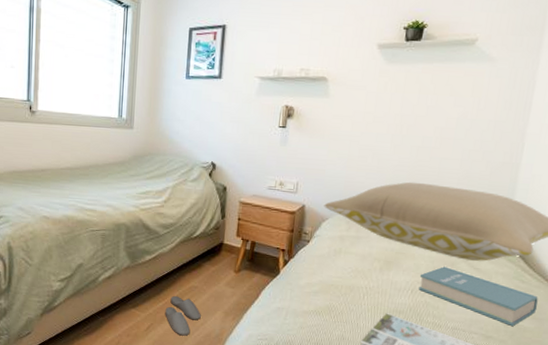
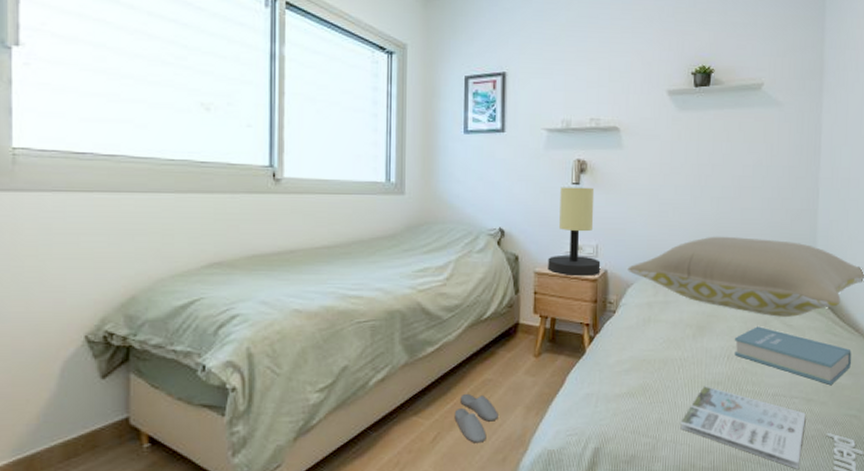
table lamp: none [251,129,300,209] -> present [547,187,601,277]

